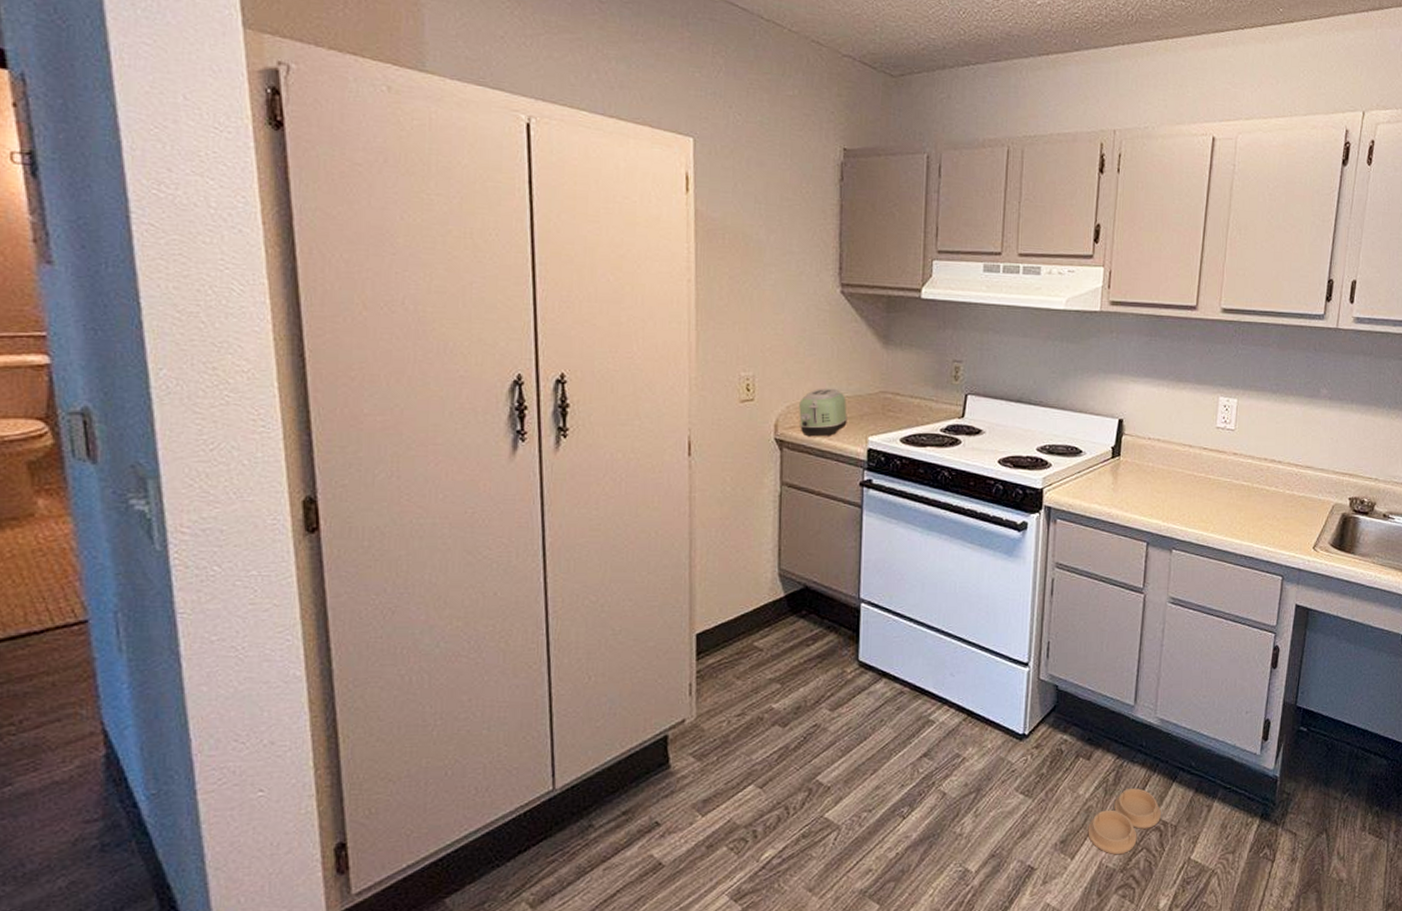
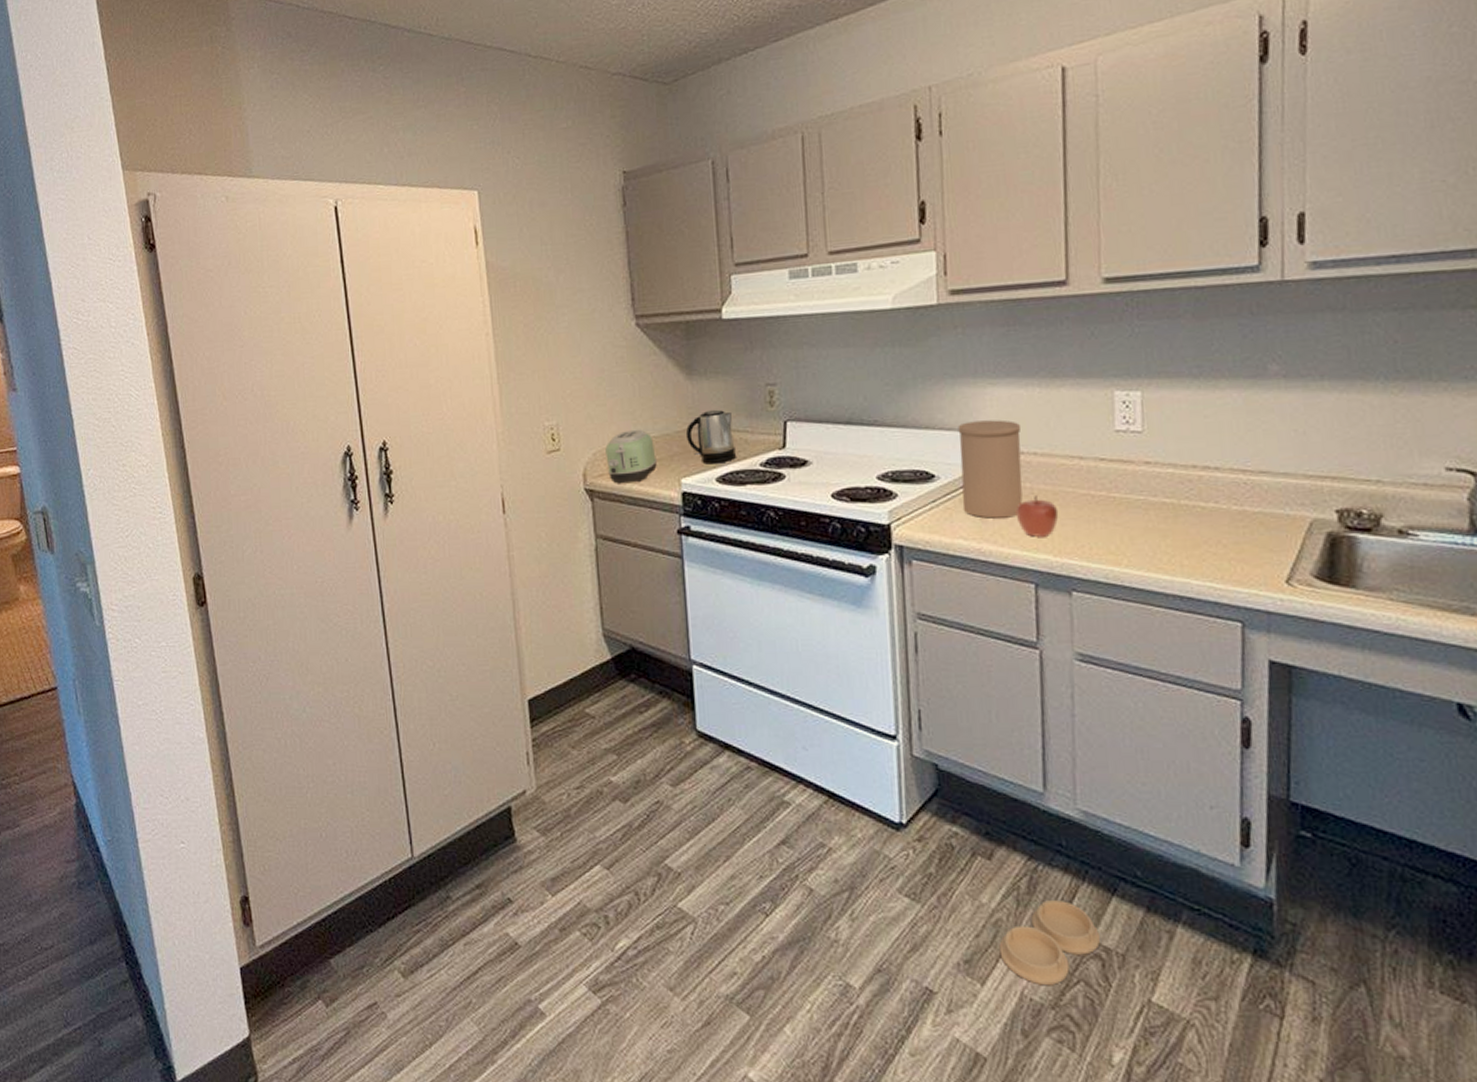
kettle: none [876,377,921,426] -> present [685,409,737,464]
canister: none [1100,410,1151,489] -> present [958,420,1023,519]
fruit: none [1139,473,1170,506] -> present [1015,496,1059,537]

